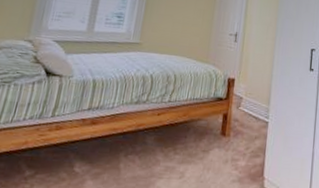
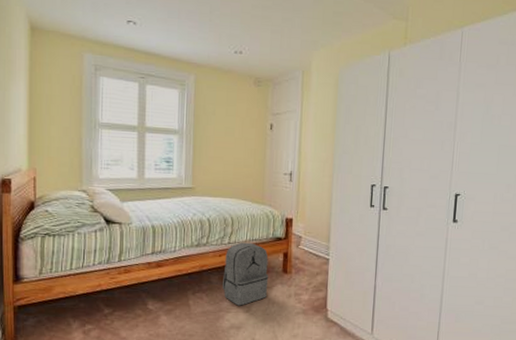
backpack: none [157,101,208,171] -> present [222,242,269,306]

